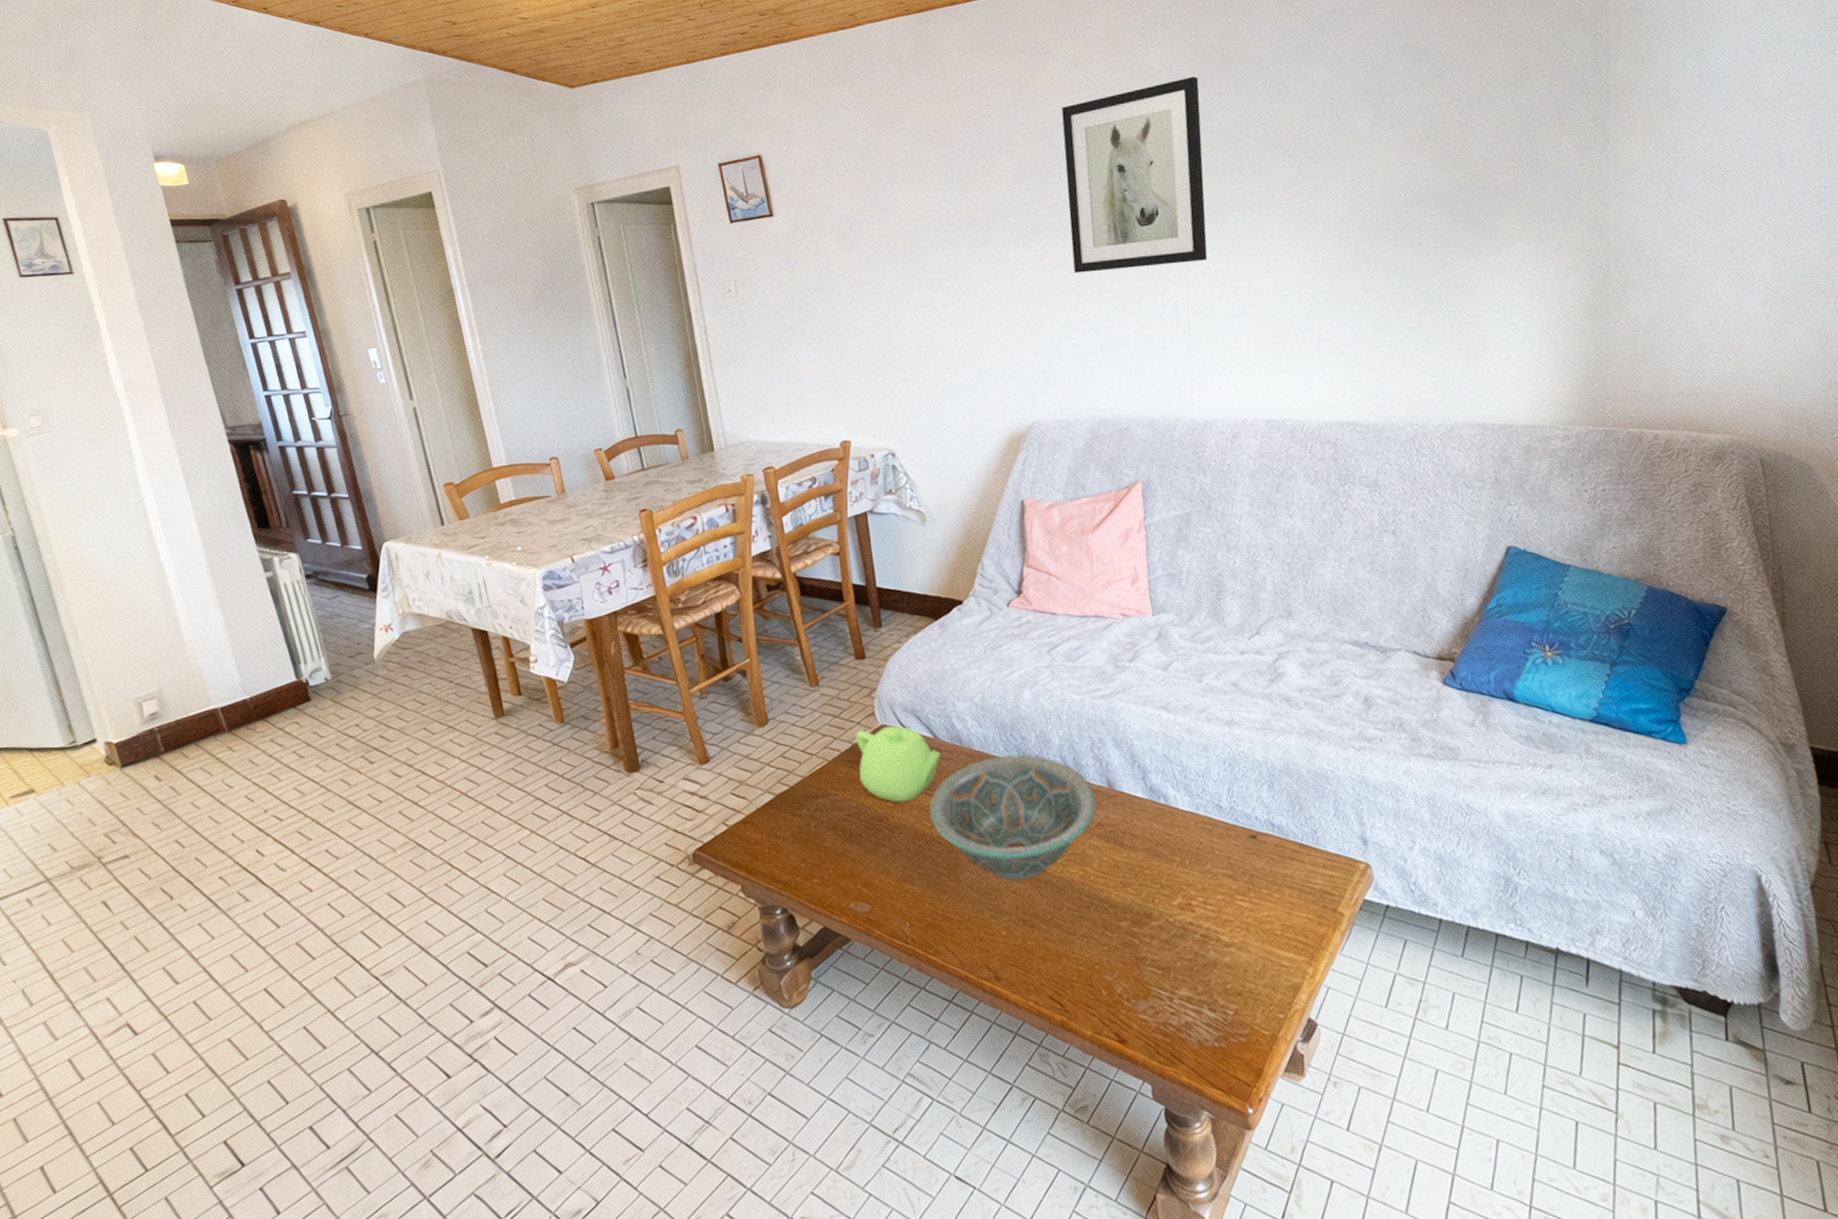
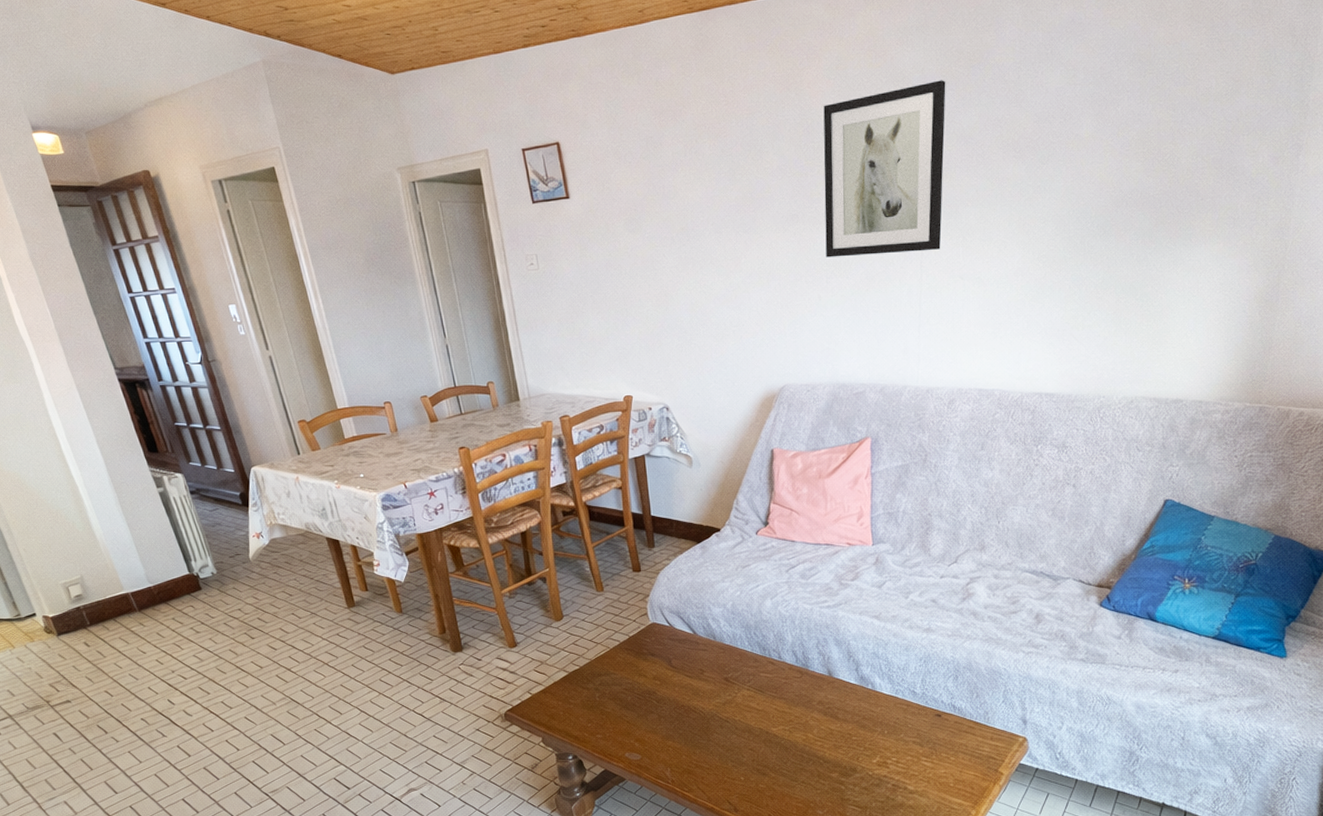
teapot: present [855,725,941,803] -> none [631,623,698,681]
decorative bowl: present [929,754,1096,880] -> none [688,648,818,741]

